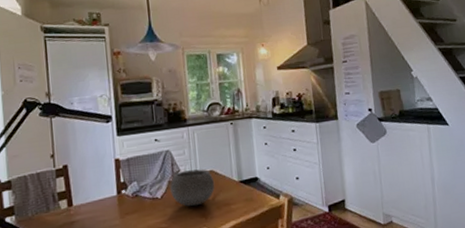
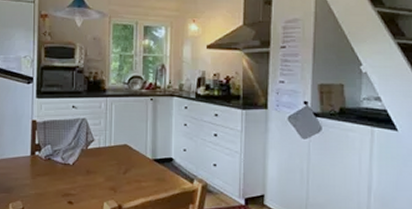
bowl: present [170,169,215,207] -> none [83,141,128,178]

